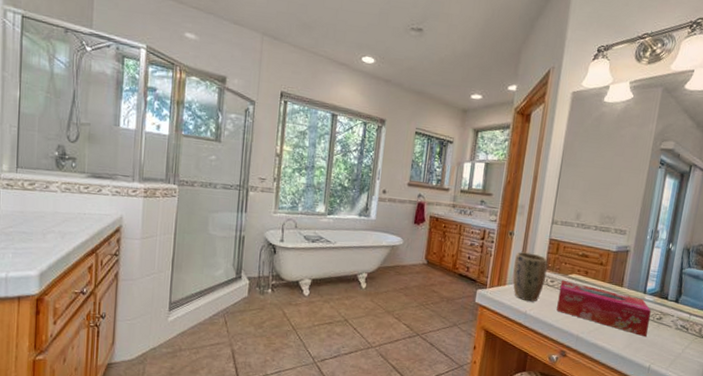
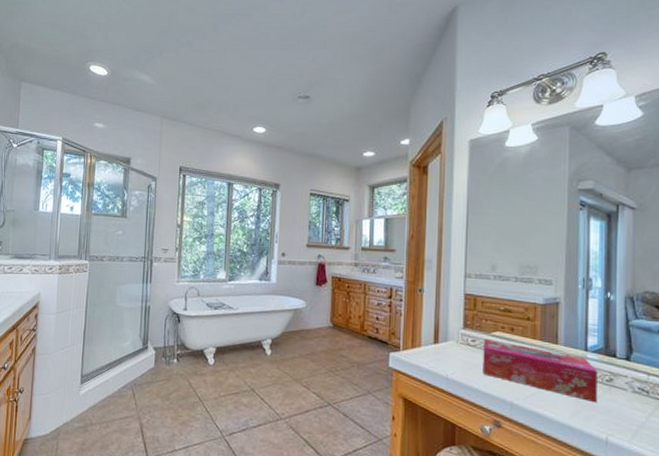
plant pot: present [512,252,548,302] -> none [428,309,465,365]

